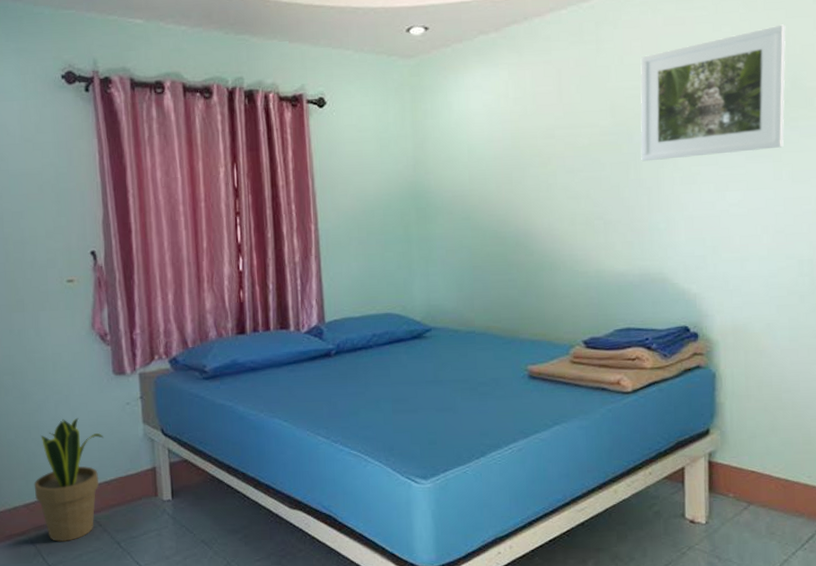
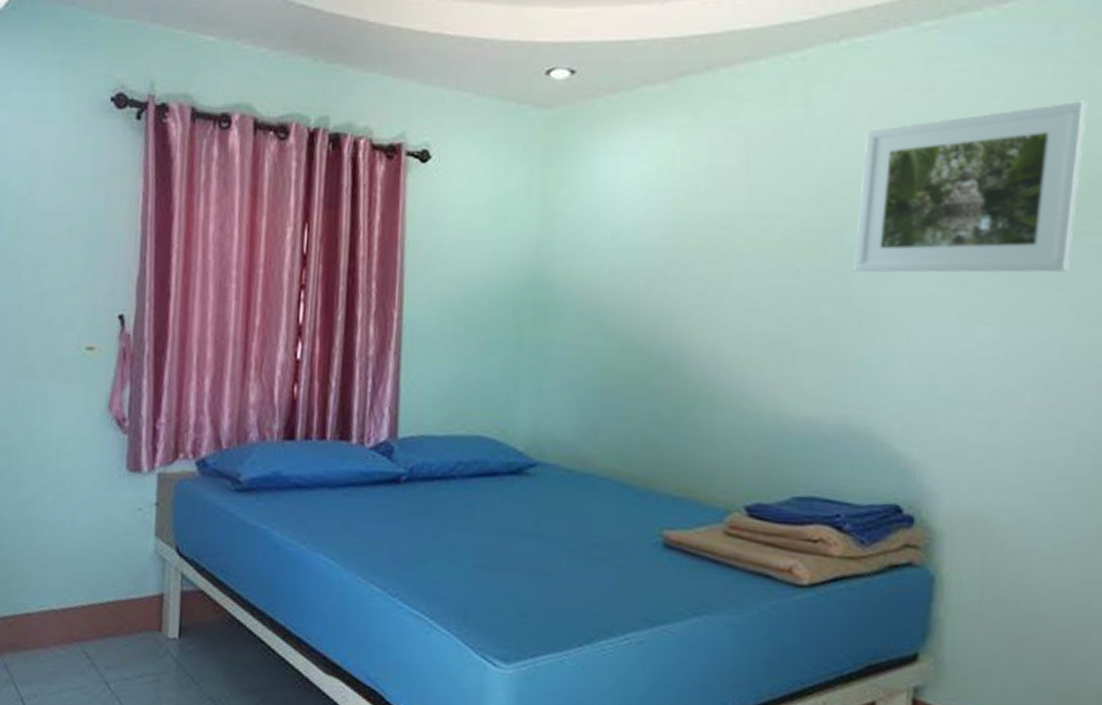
potted plant: present [34,417,103,542] -> none [16,517,106,671]

